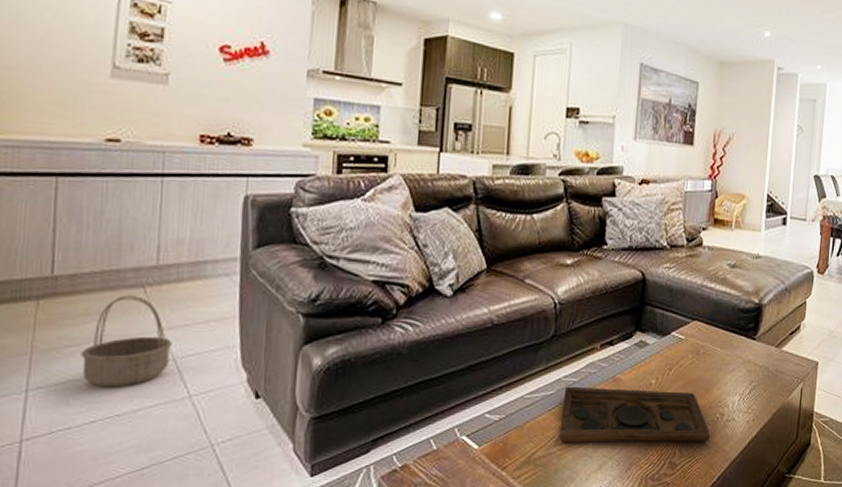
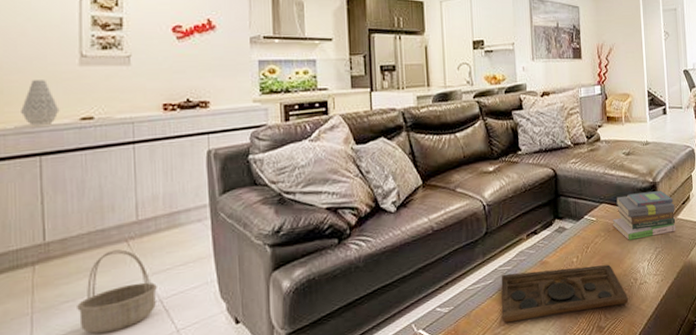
vase: none [40,88,84,142] -> present [21,80,60,127]
books: none [703,314,781,368] -> present [612,190,676,240]

